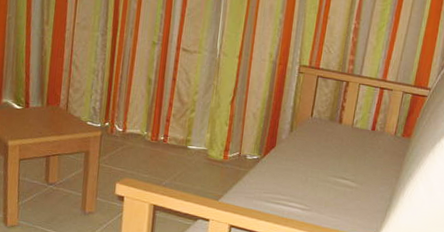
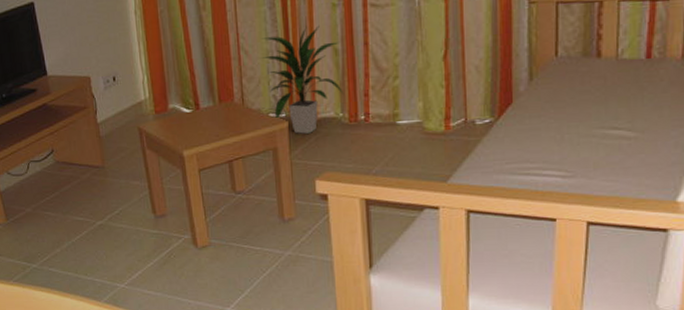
indoor plant: none [88,55,154,144] -> present [261,25,344,134]

